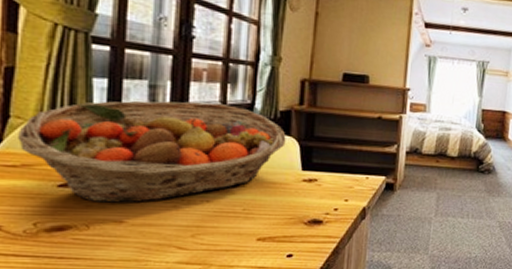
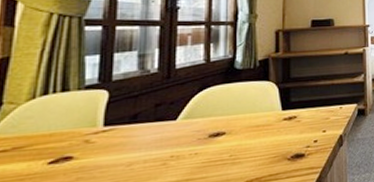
fruit basket: present [18,101,286,203] -> none [10,62,266,174]

